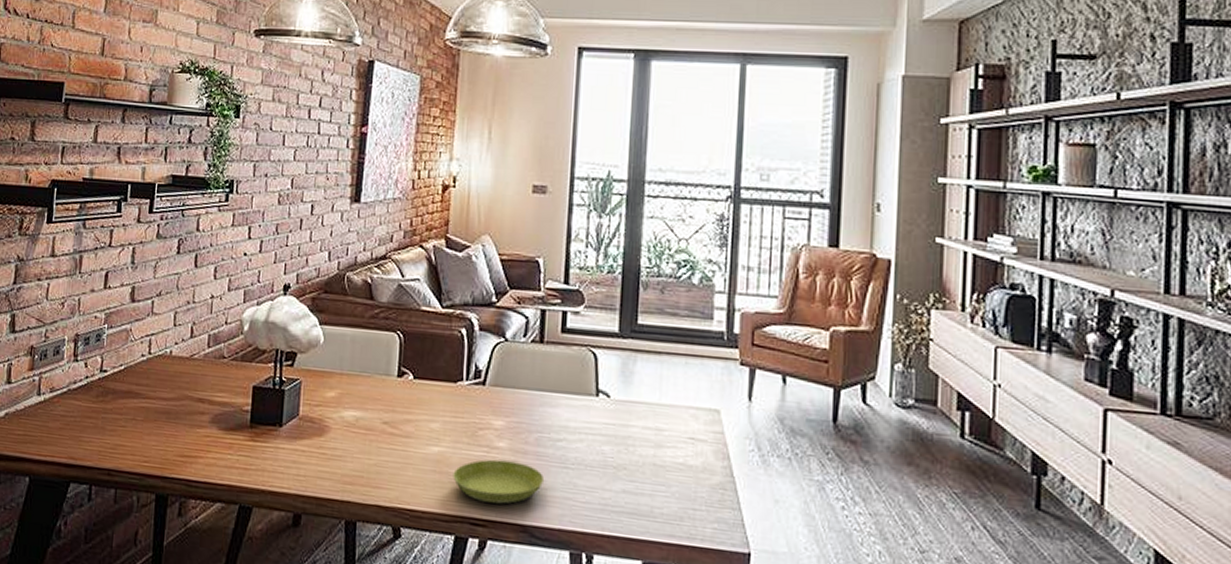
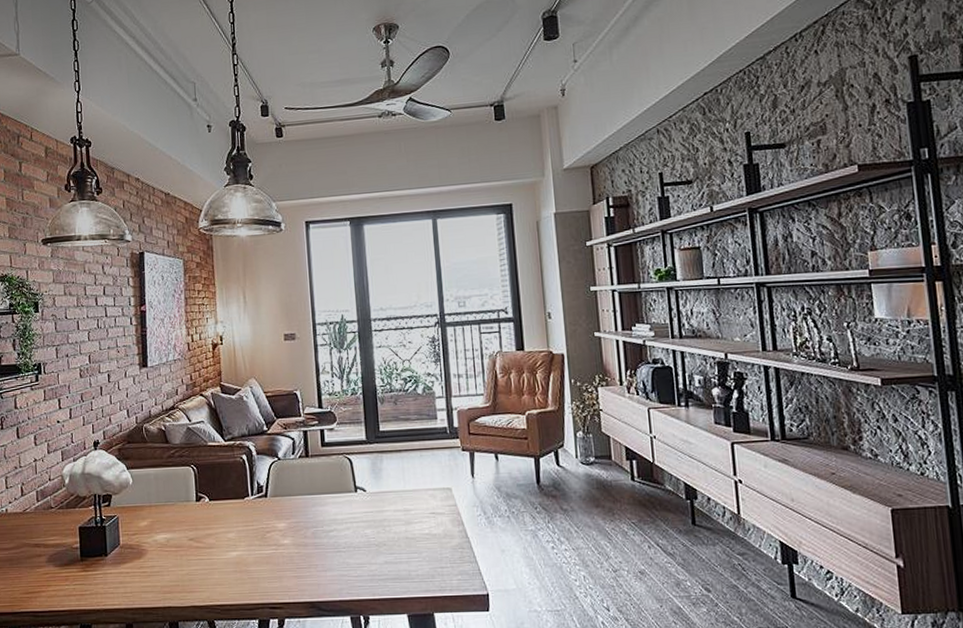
saucer: present [453,459,545,504] -> none [250,553,324,589]

